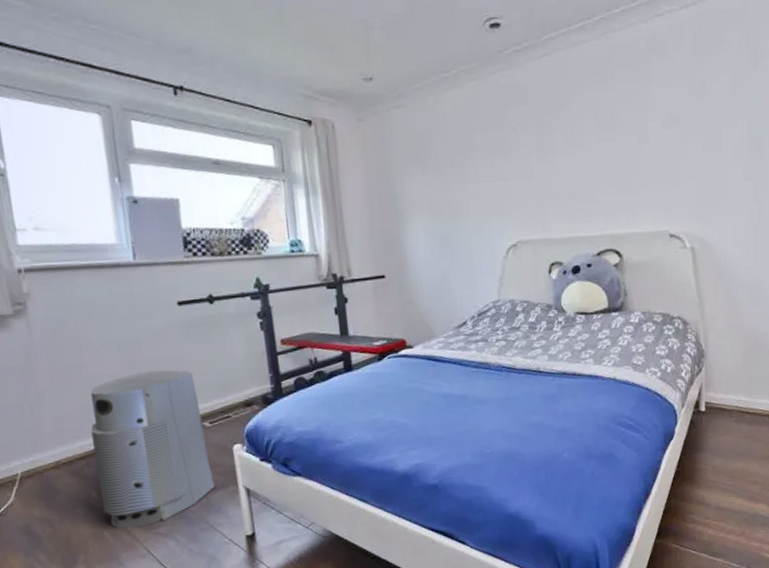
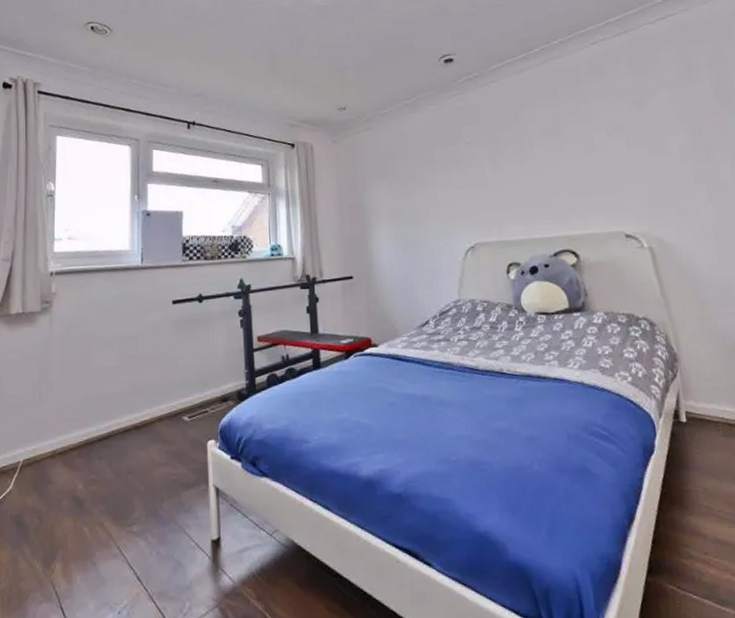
air purifier: present [90,370,216,530] -> none [85,364,188,525]

